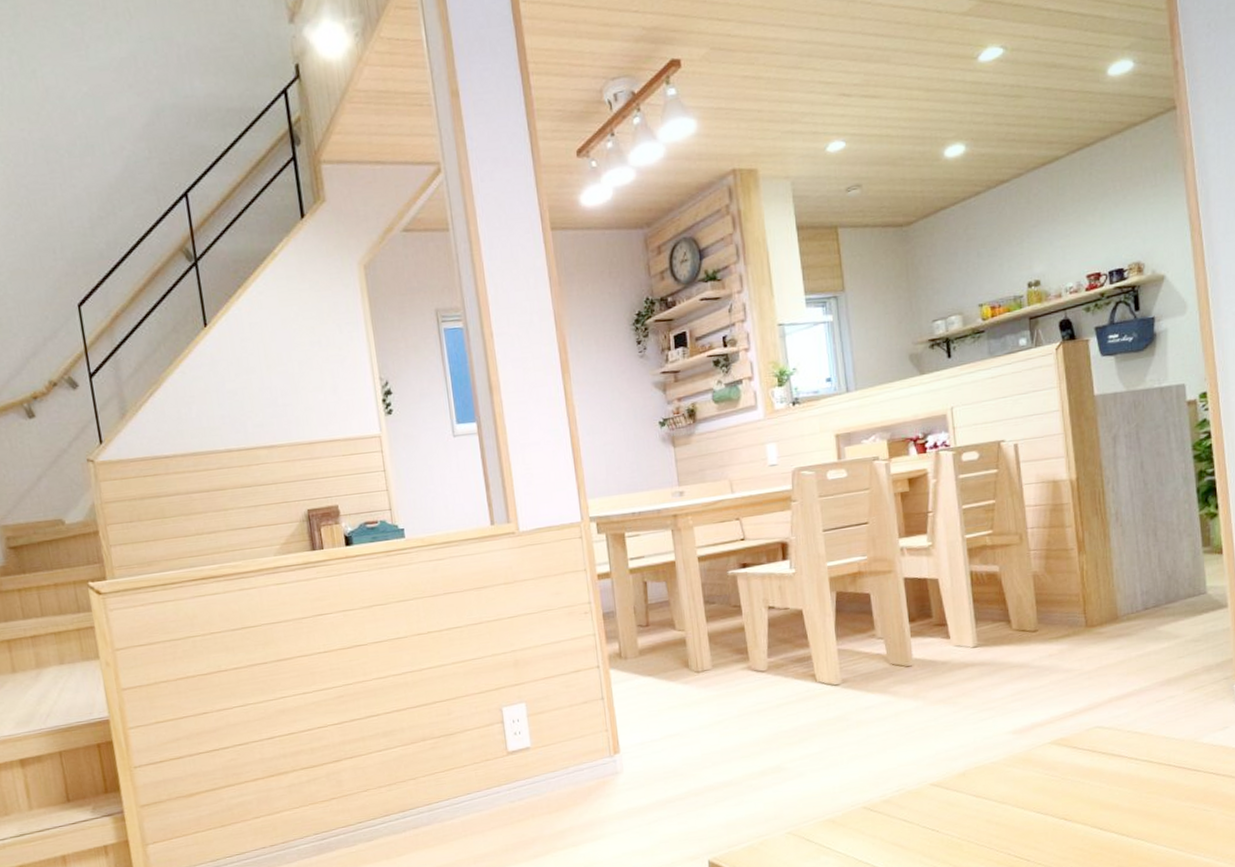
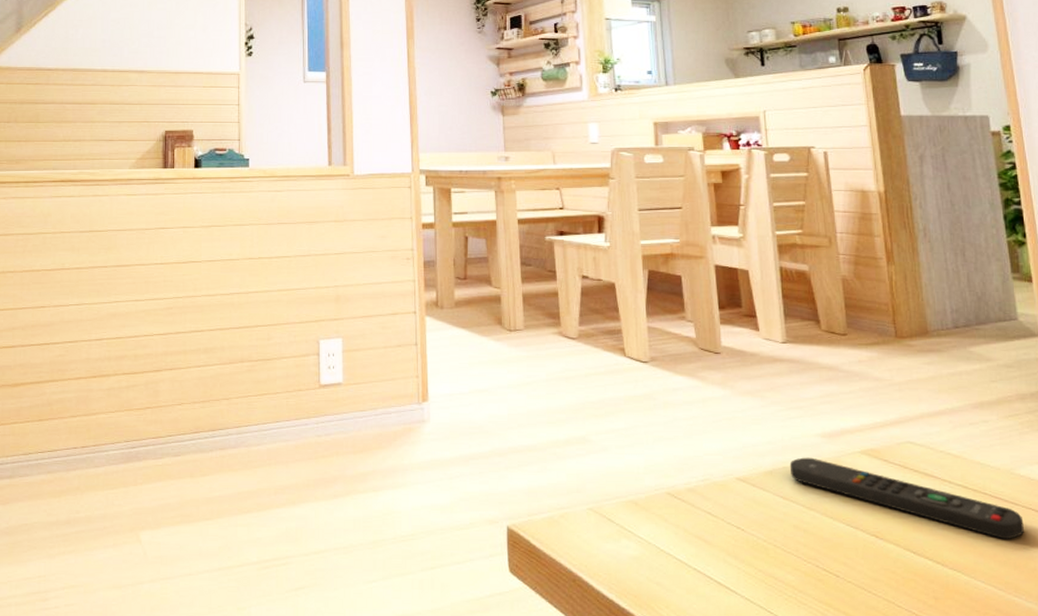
remote control: none [982,754,1205,805] -> present [789,457,1024,539]

